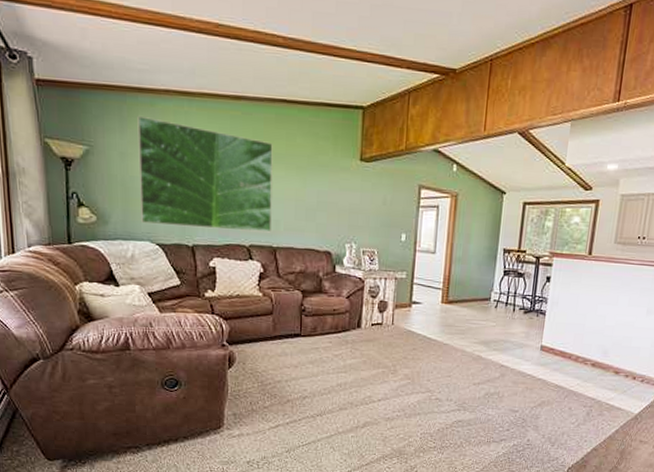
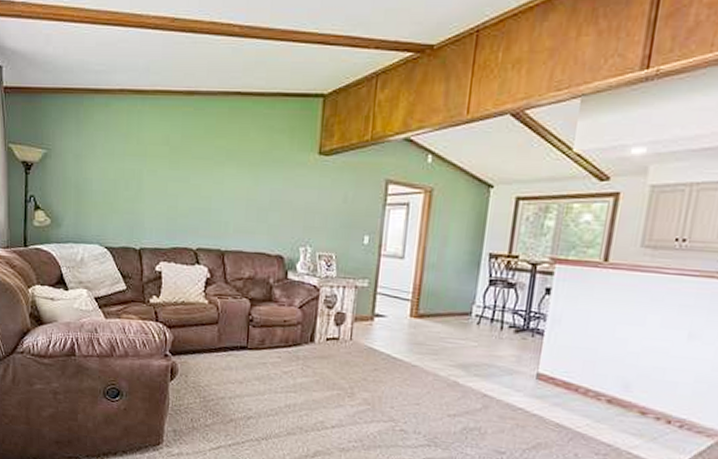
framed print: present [137,115,273,233] -> none [92,116,225,235]

